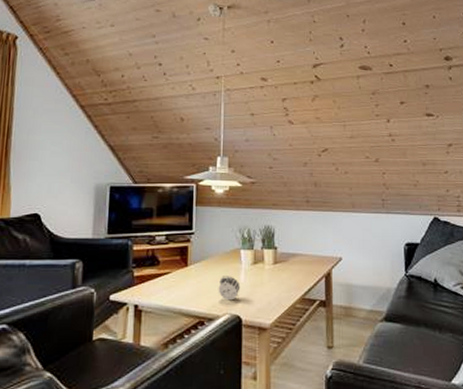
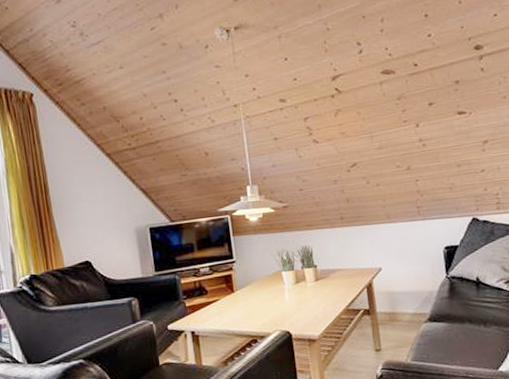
alarm clock: present [218,274,241,301] -> none [265,296,287,319]

